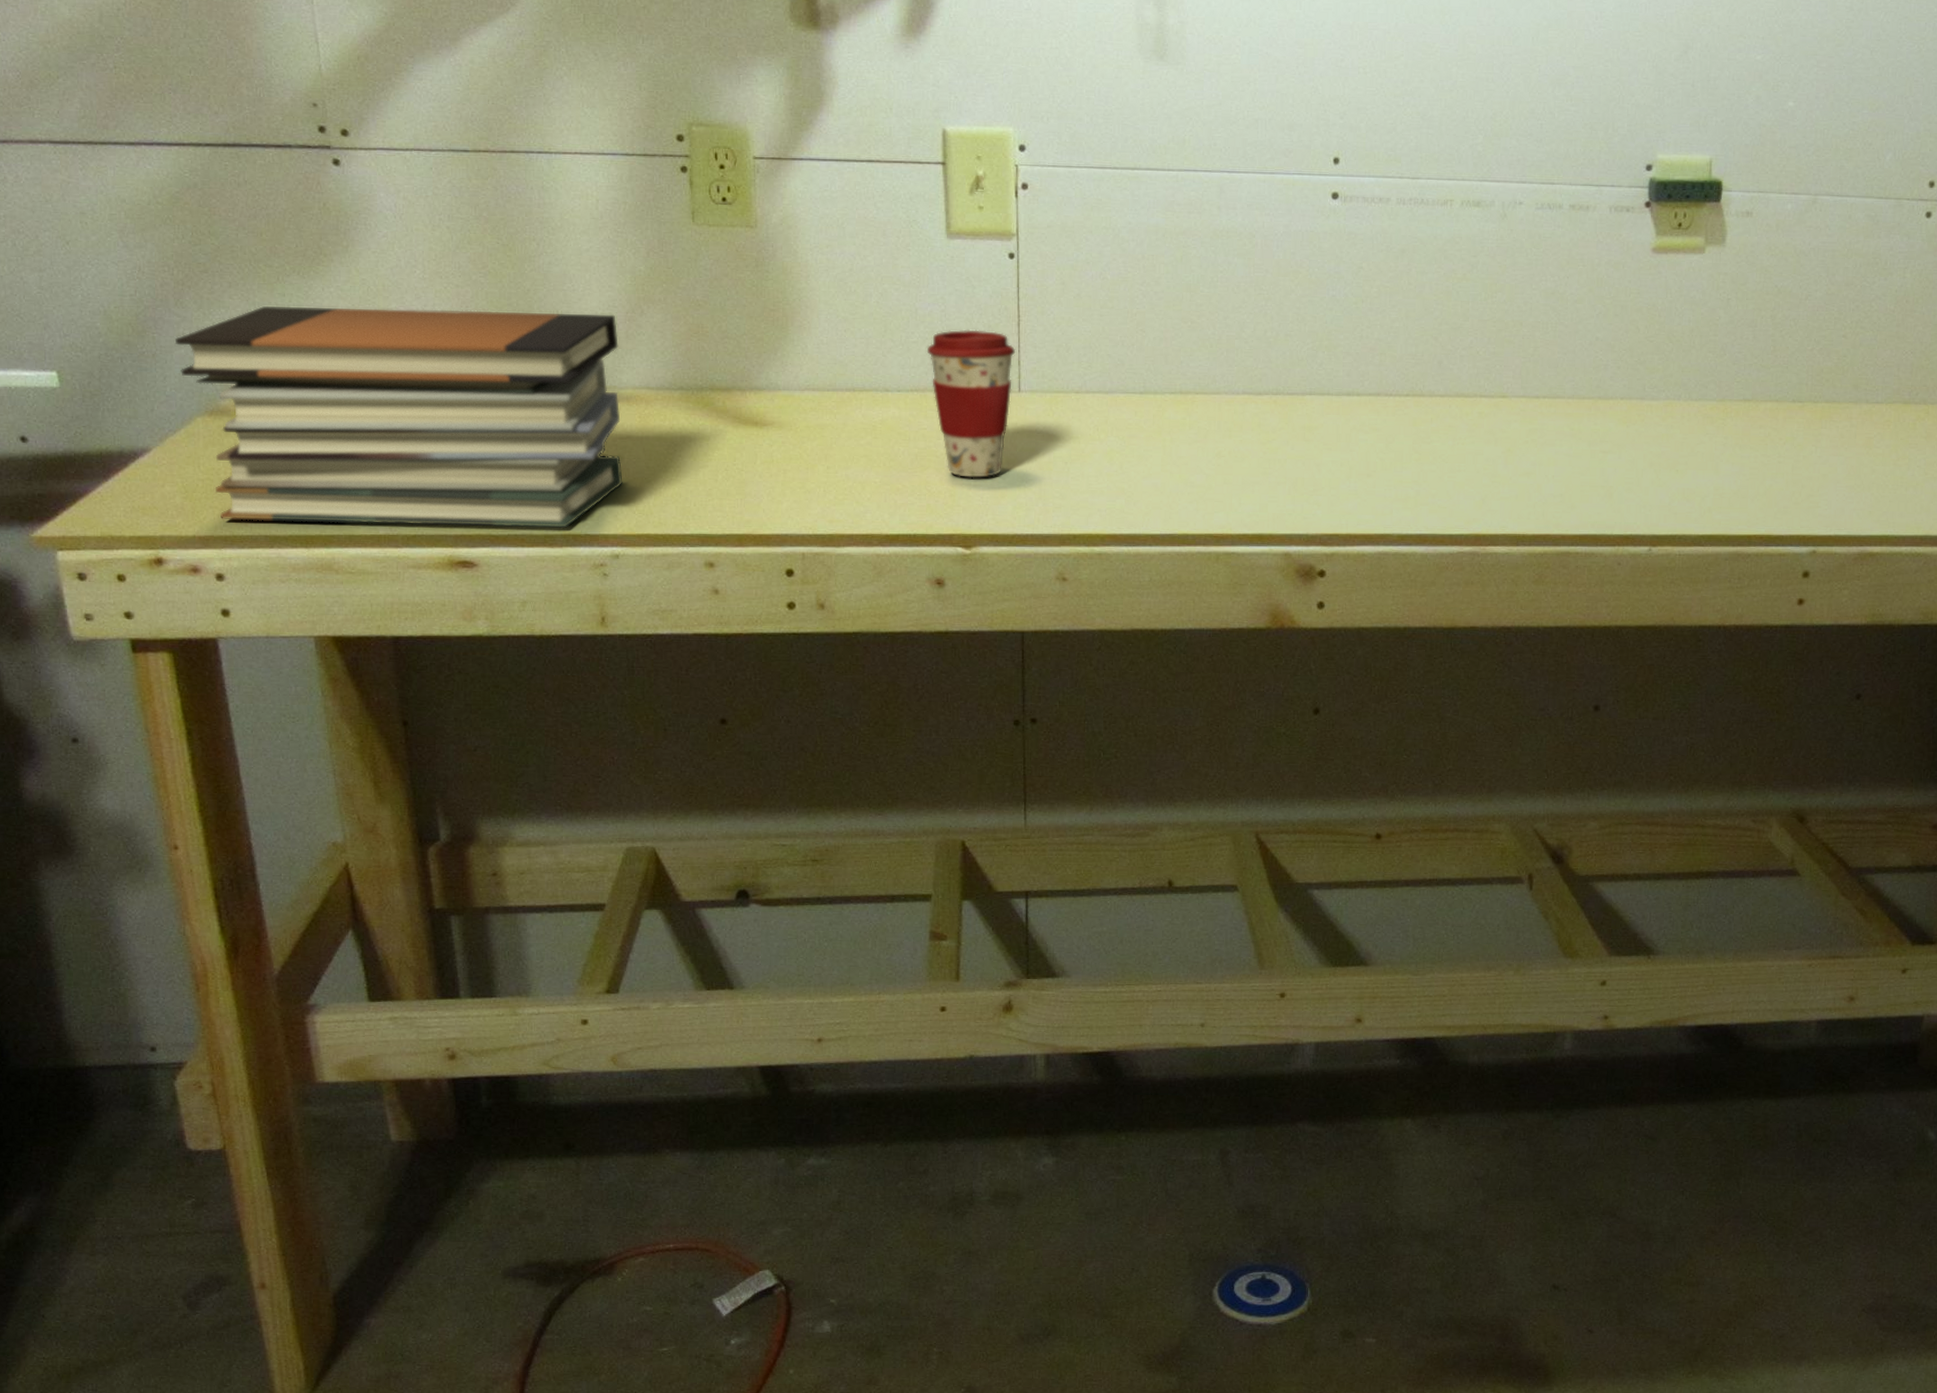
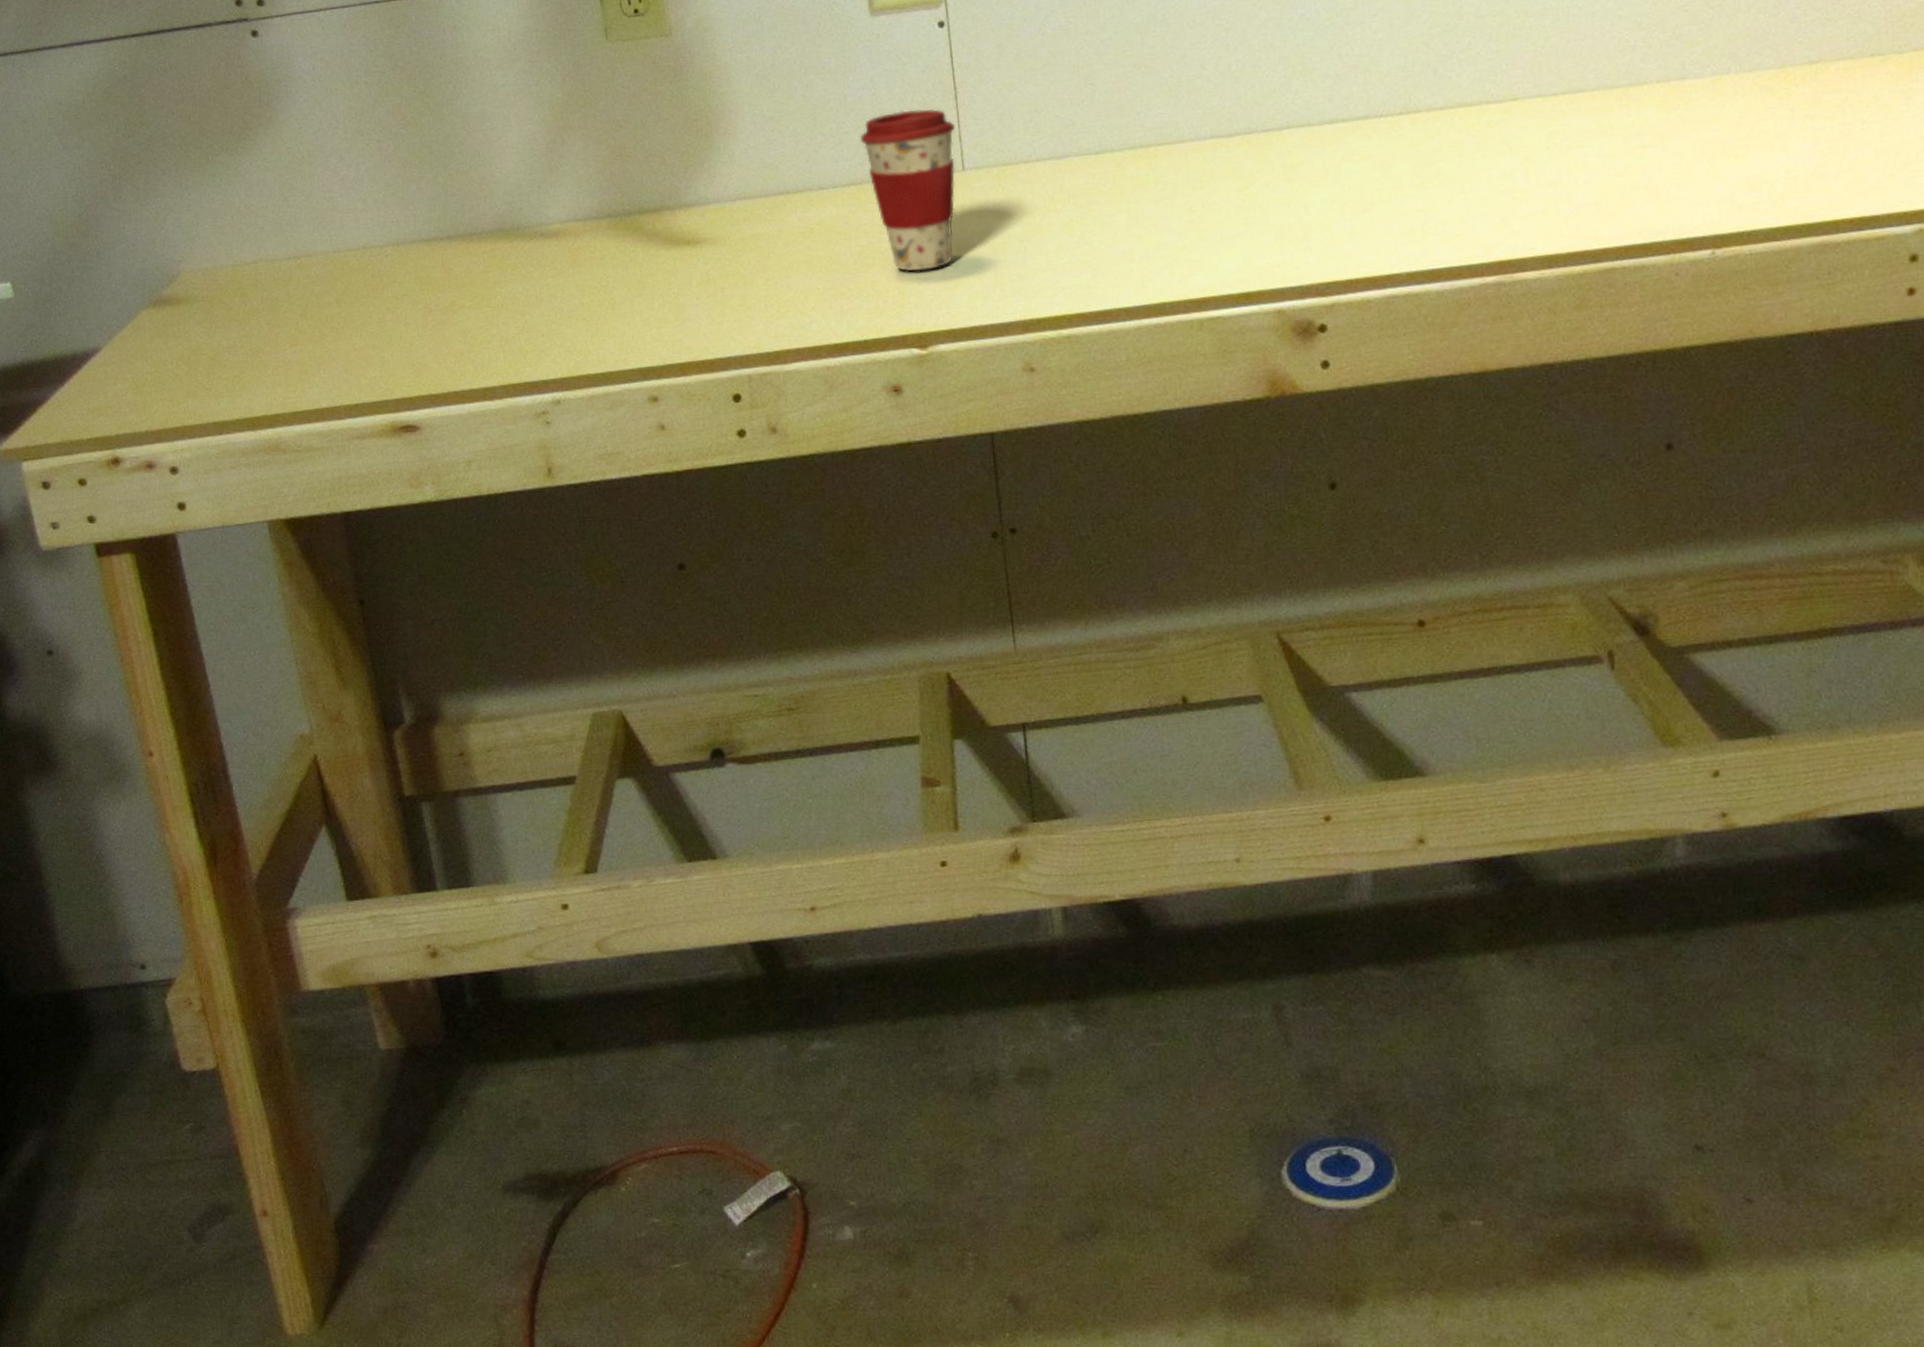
book stack: present [176,306,623,528] -> none [117,148,558,411]

